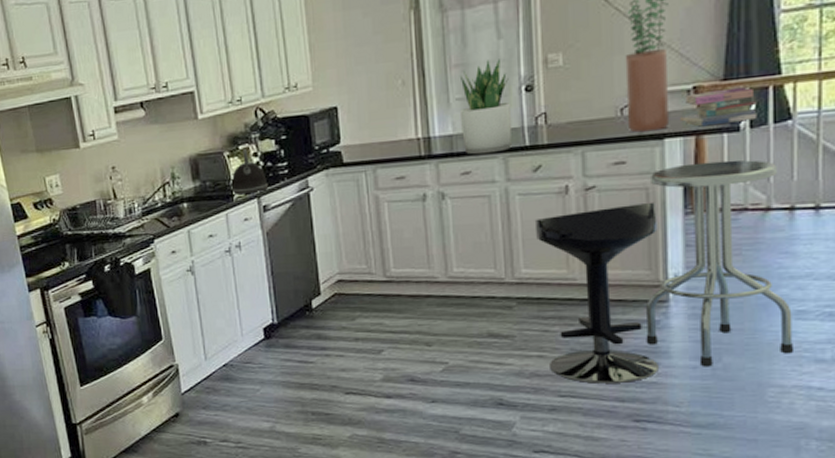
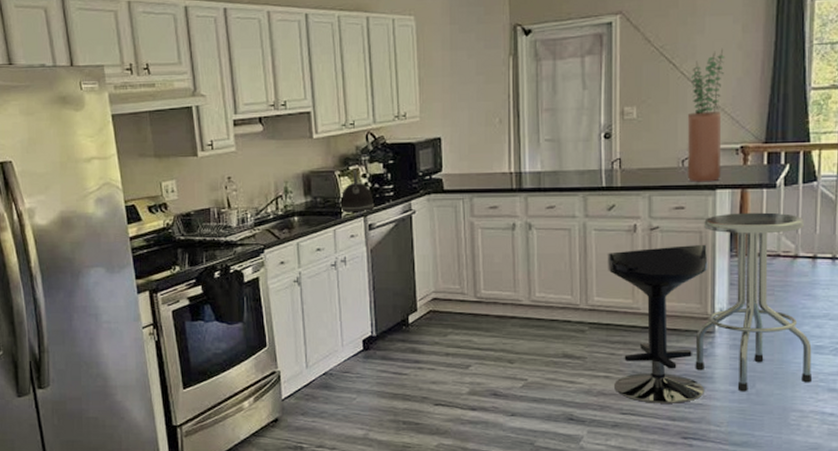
planter: present [461,59,512,155] -> none [549,107,592,191]
books: present [680,87,757,127] -> none [730,150,790,182]

